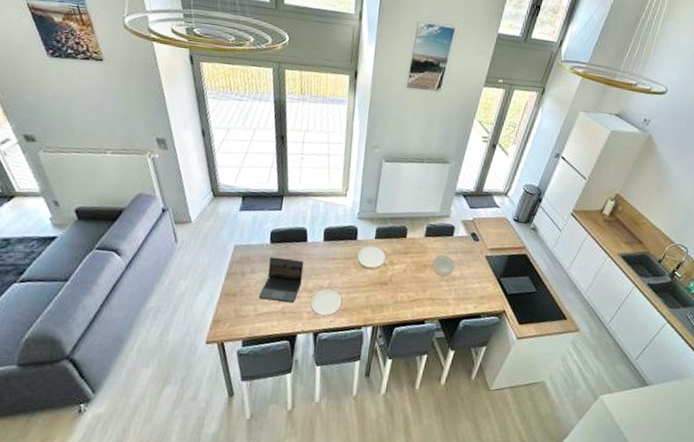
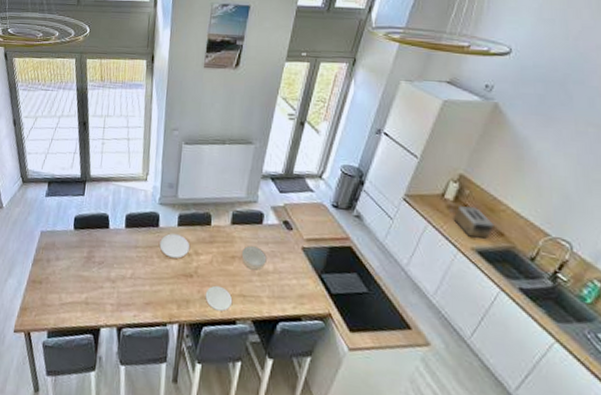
laptop: present [258,257,304,302] -> none [63,243,107,293]
plate: present [310,288,343,316] -> none [113,279,146,309]
plate: none [398,291,423,313] -> present [205,285,233,311]
toaster: none [608,219,637,247] -> present [454,205,495,239]

